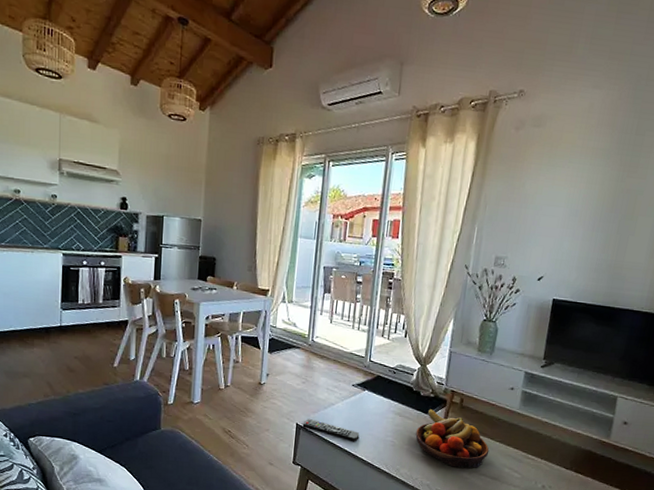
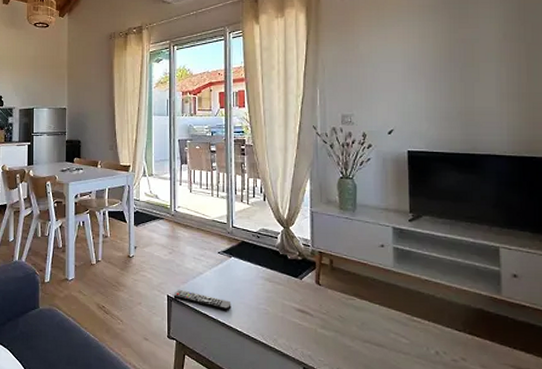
fruit bowl: present [415,409,490,469] -> none [289,273,370,336]

